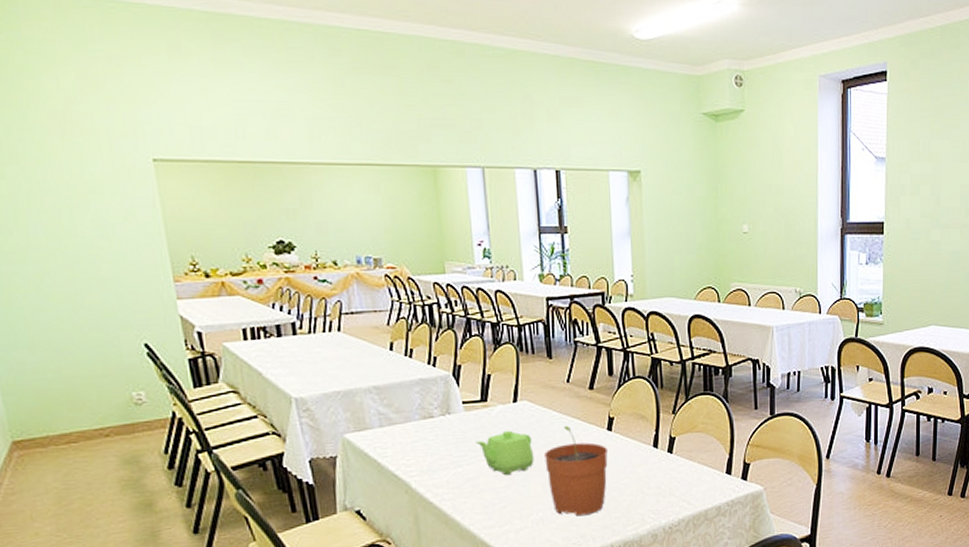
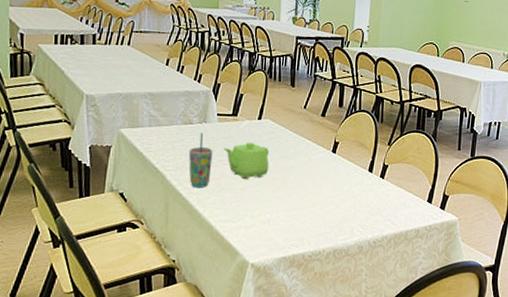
cup: none [433,426,465,492] -> present [188,132,213,188]
plant pot: present [545,425,608,517] -> none [277,144,330,222]

